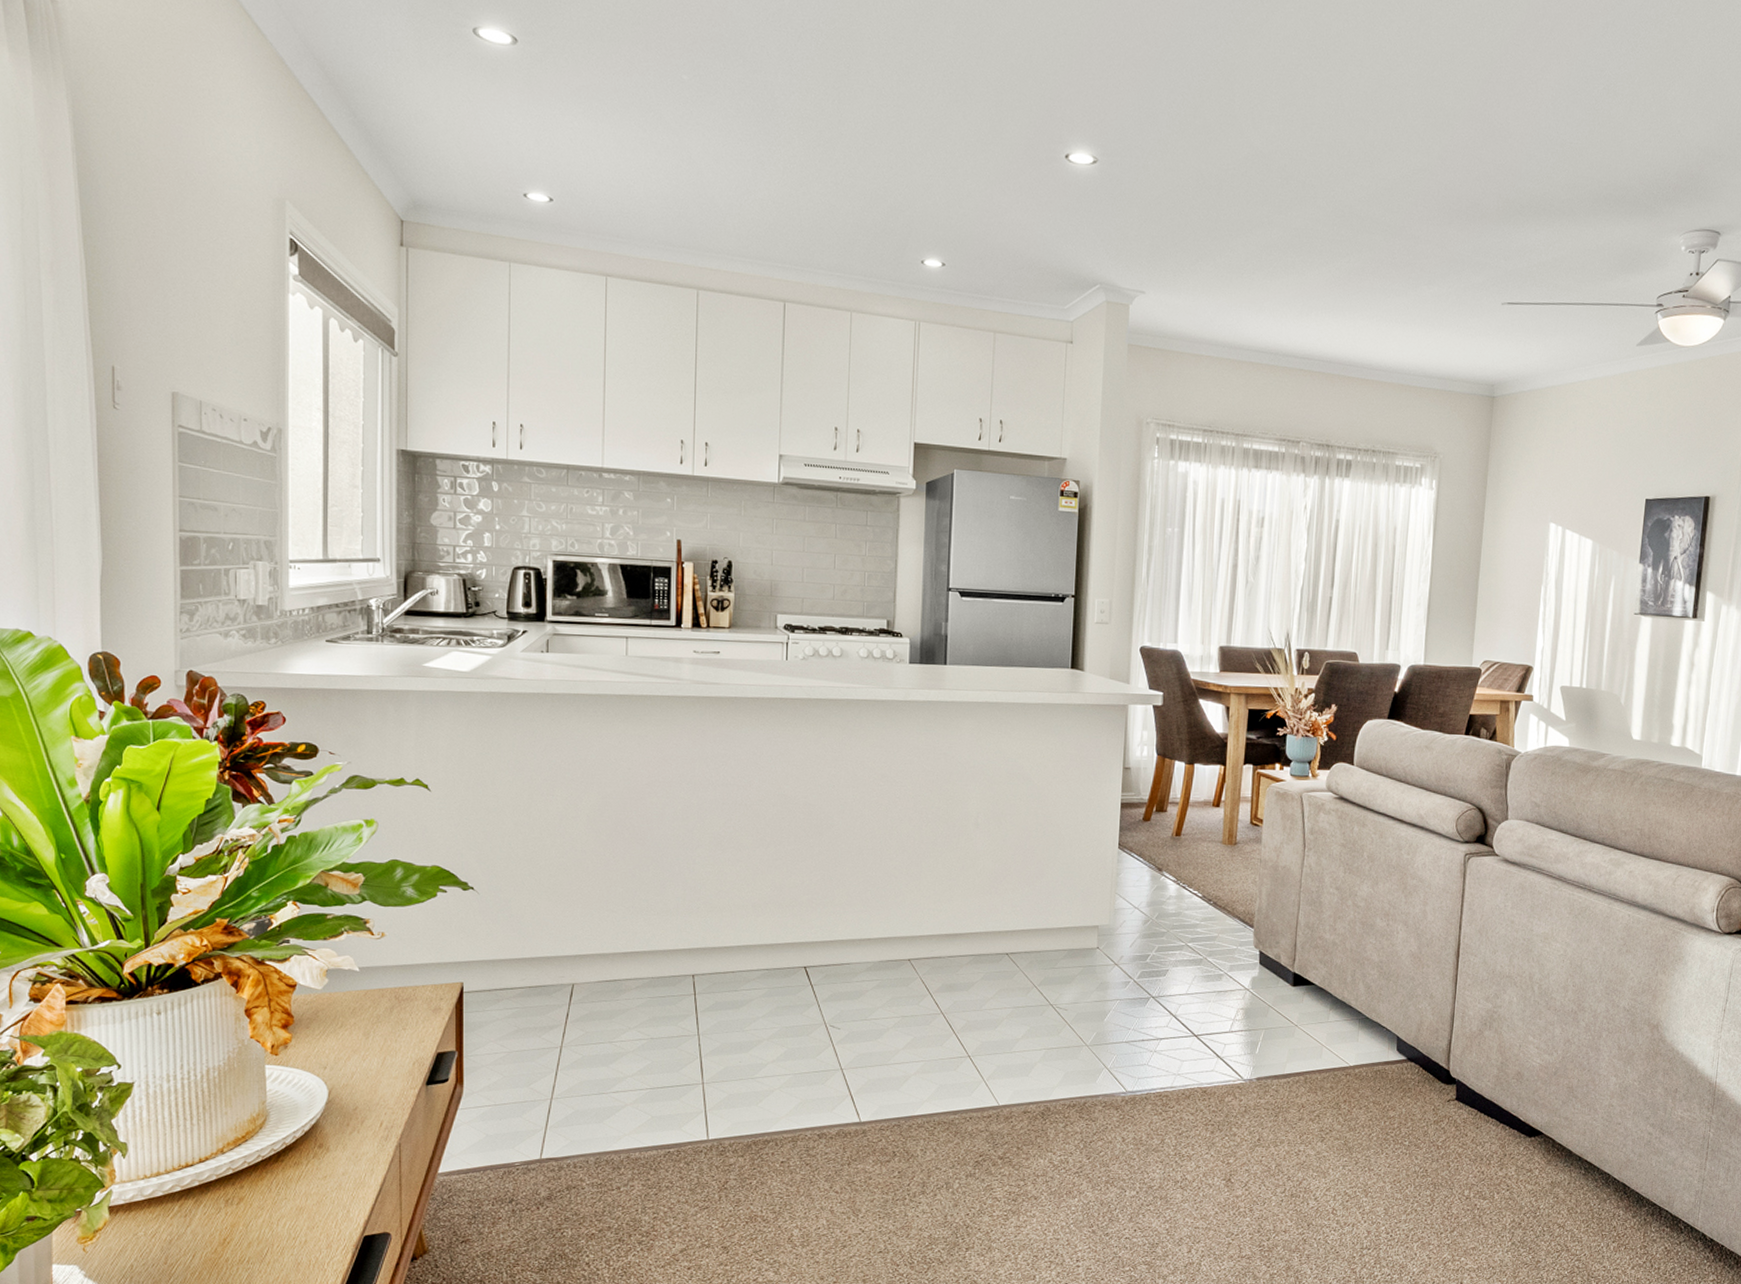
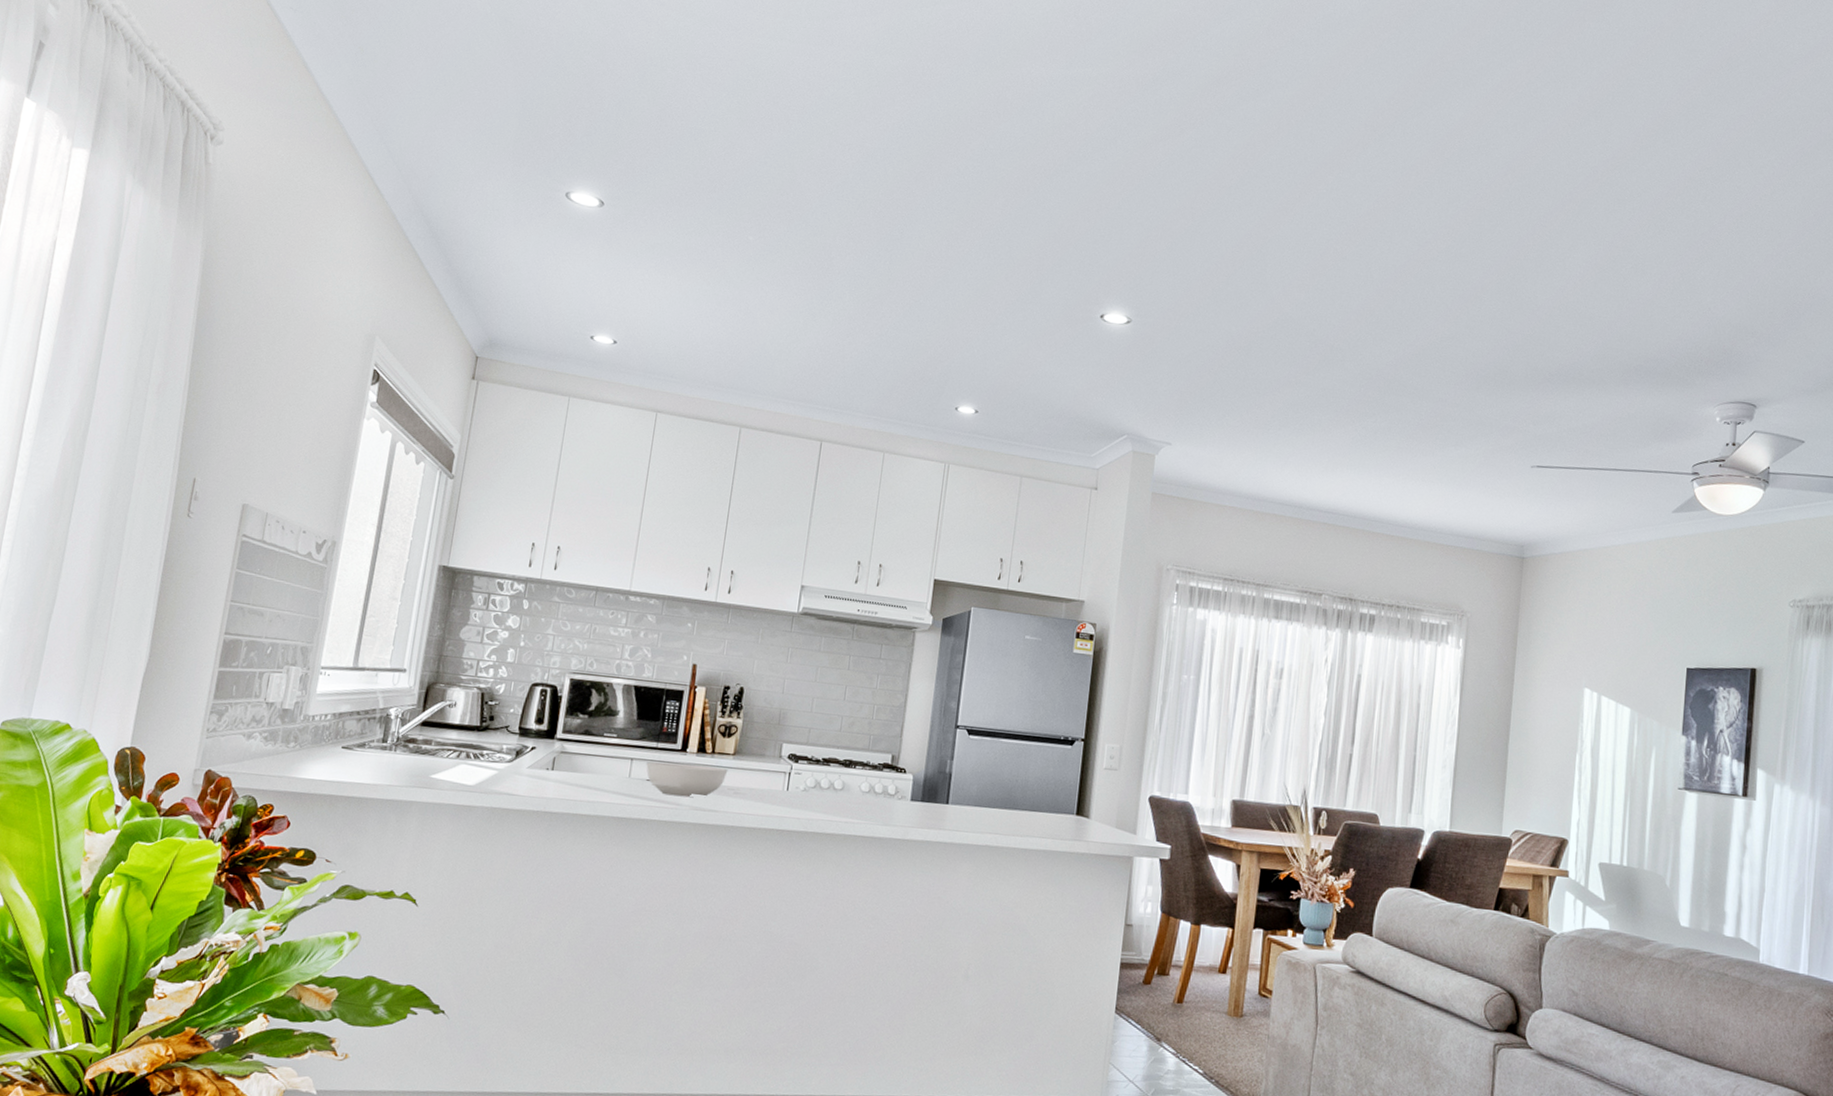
bowl: none [642,638,725,672] -> present [646,761,728,798]

